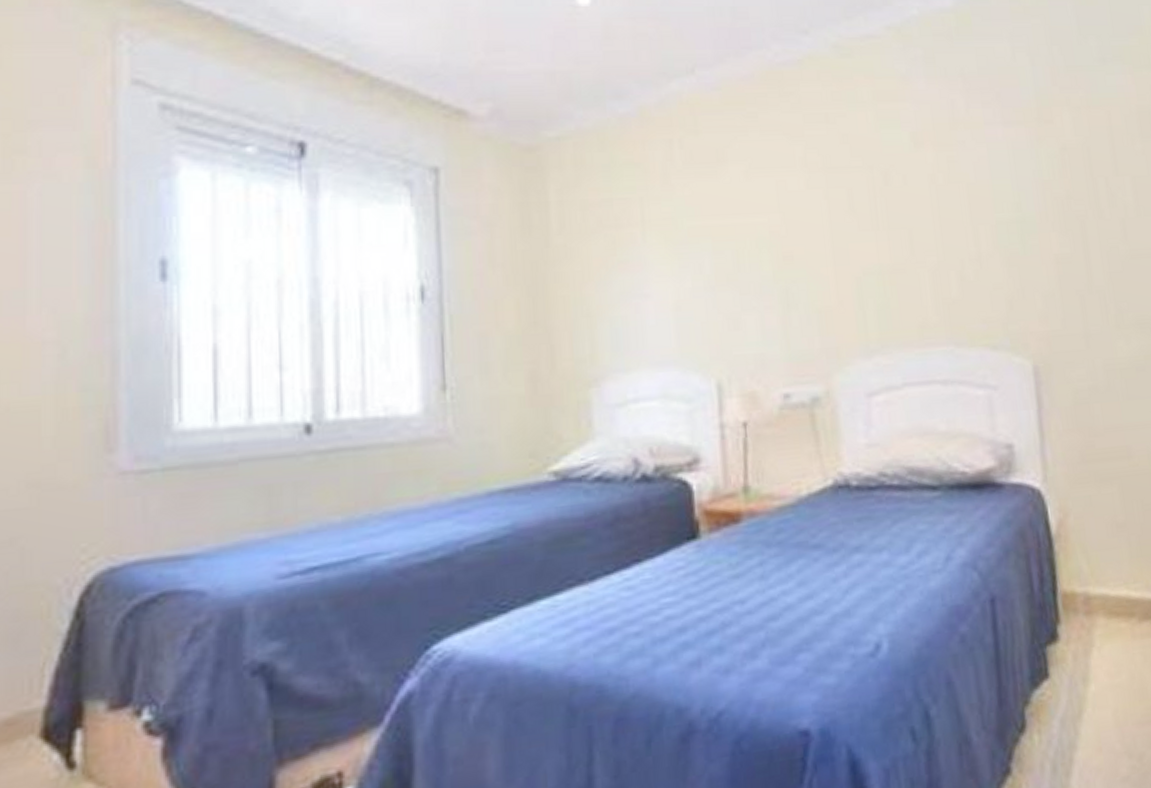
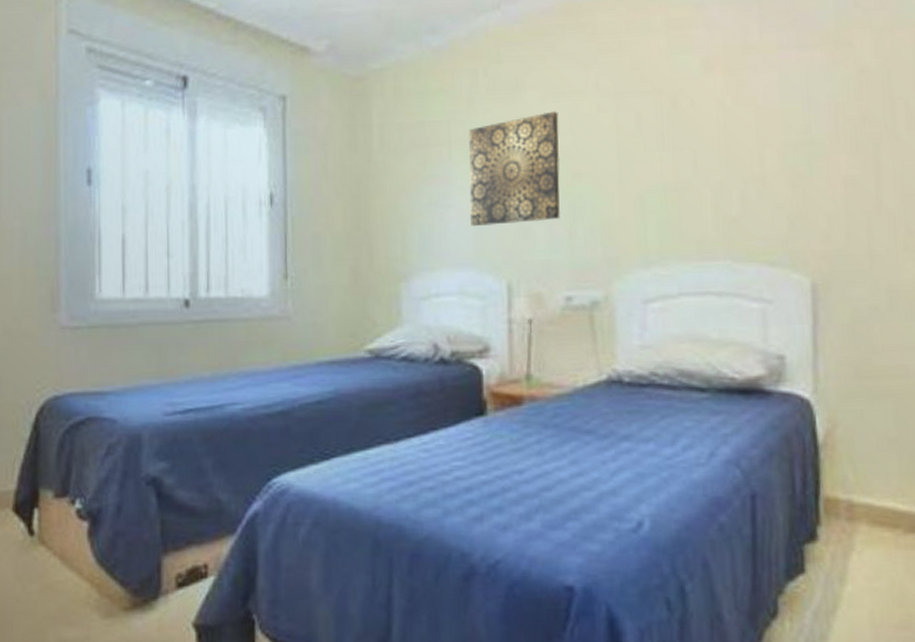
wall art: none [665,187,773,318] -> present [468,111,561,227]

